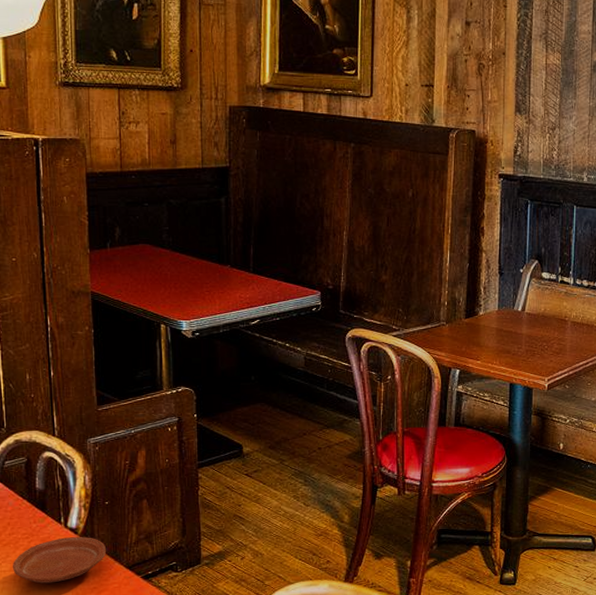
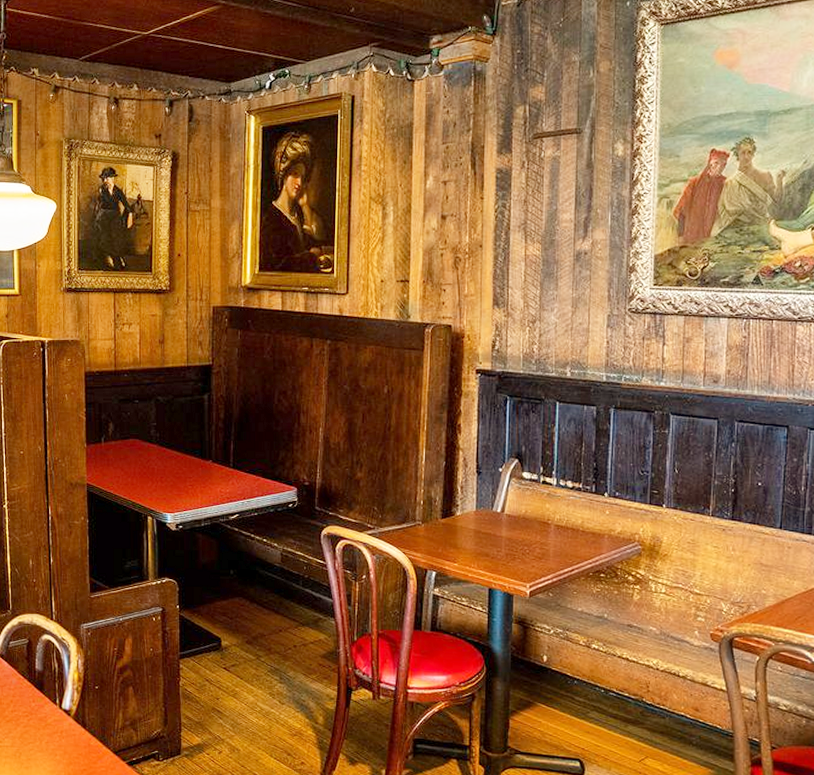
plate: present [13,537,107,584] -> none [14,718,96,762]

